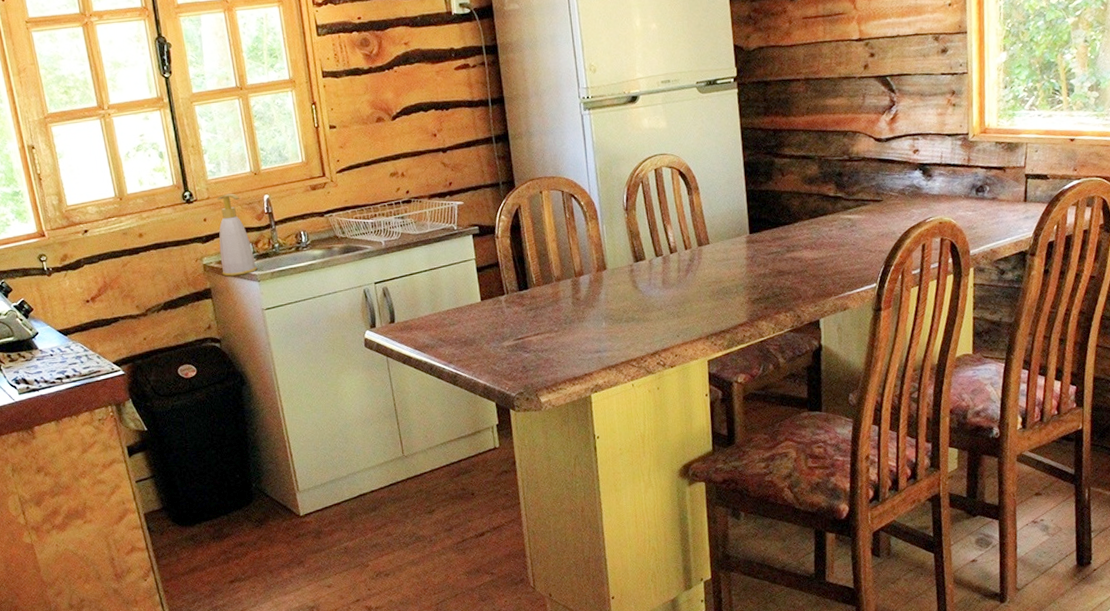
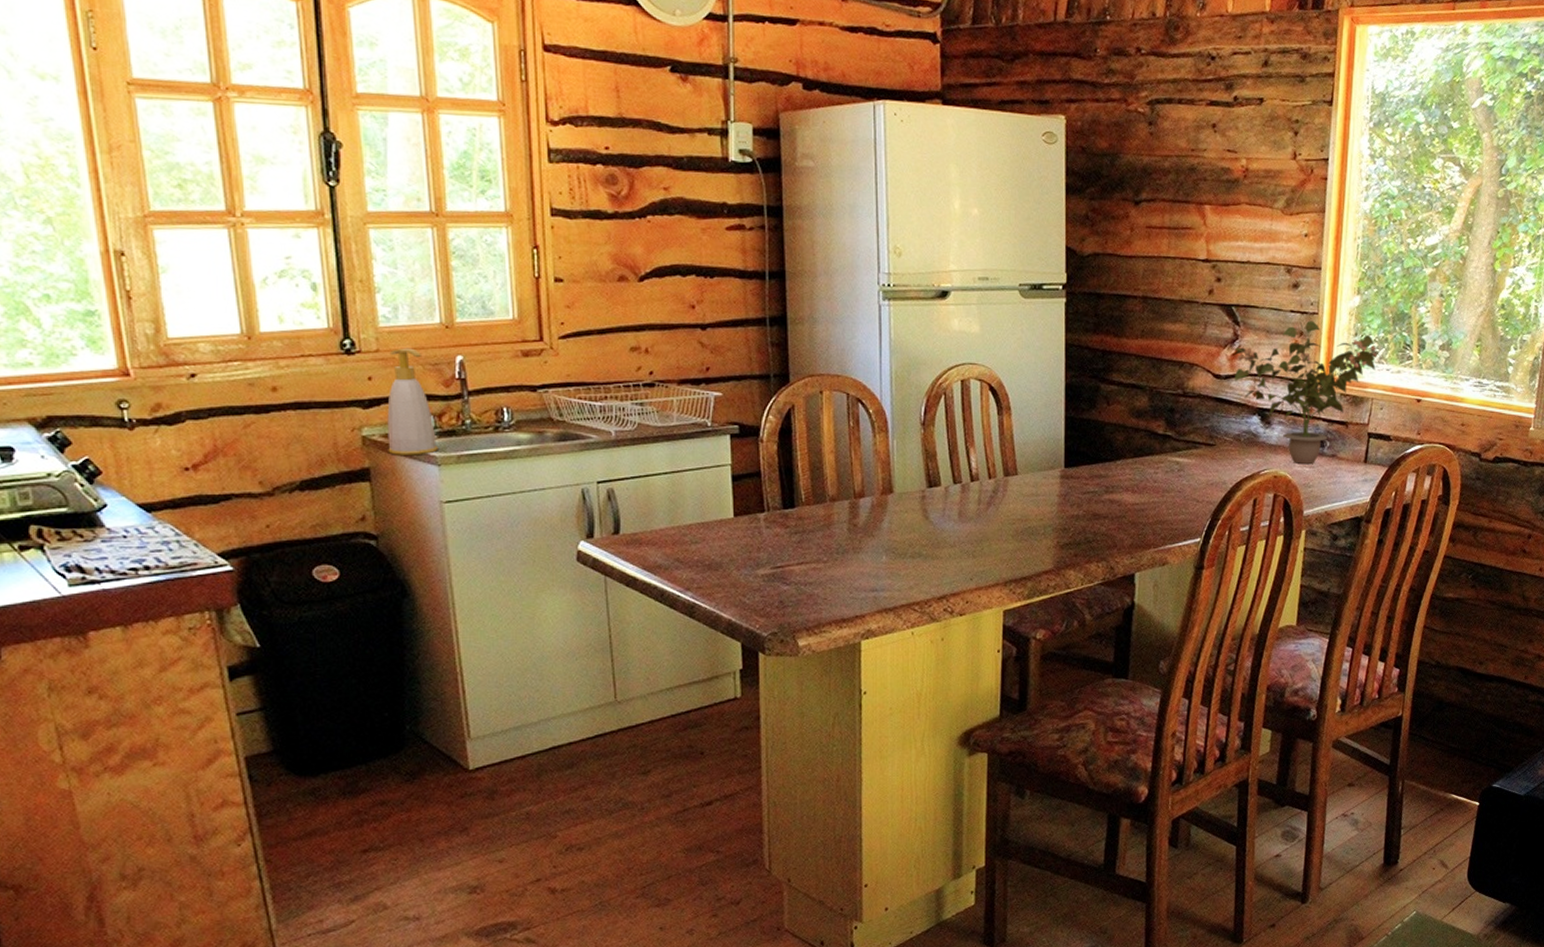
potted plant: none [892,80,1031,209] -> present [1234,320,1381,464]

